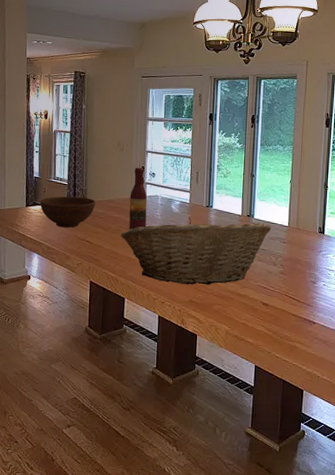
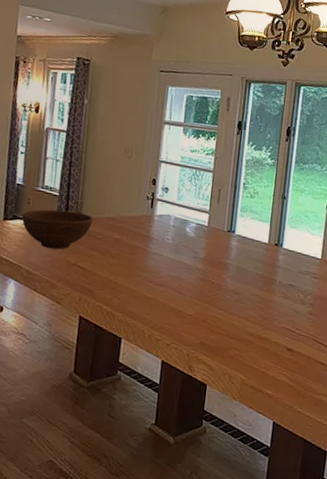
fruit basket: present [121,217,272,285] -> none [122,243,303,325]
wine bottle: present [129,167,148,230] -> none [132,179,158,256]

